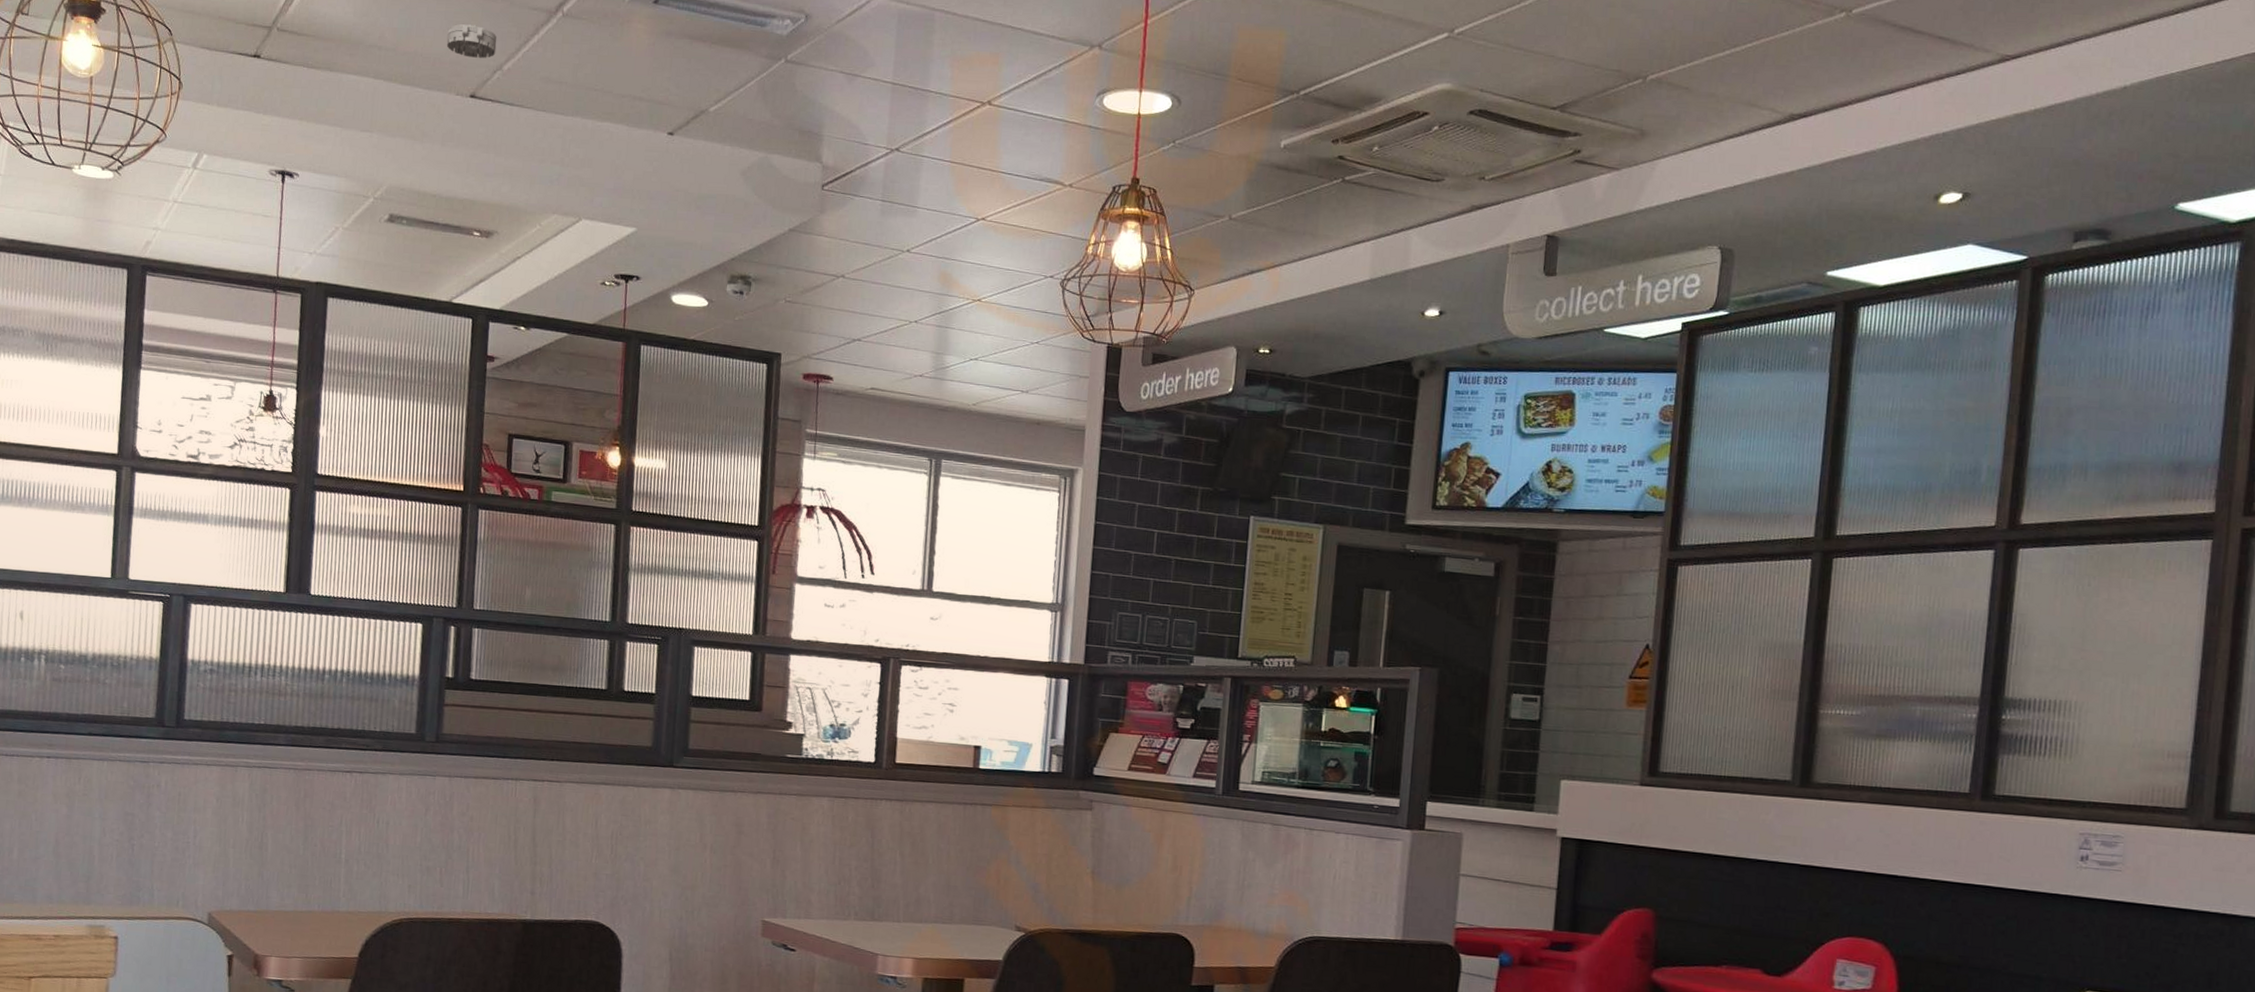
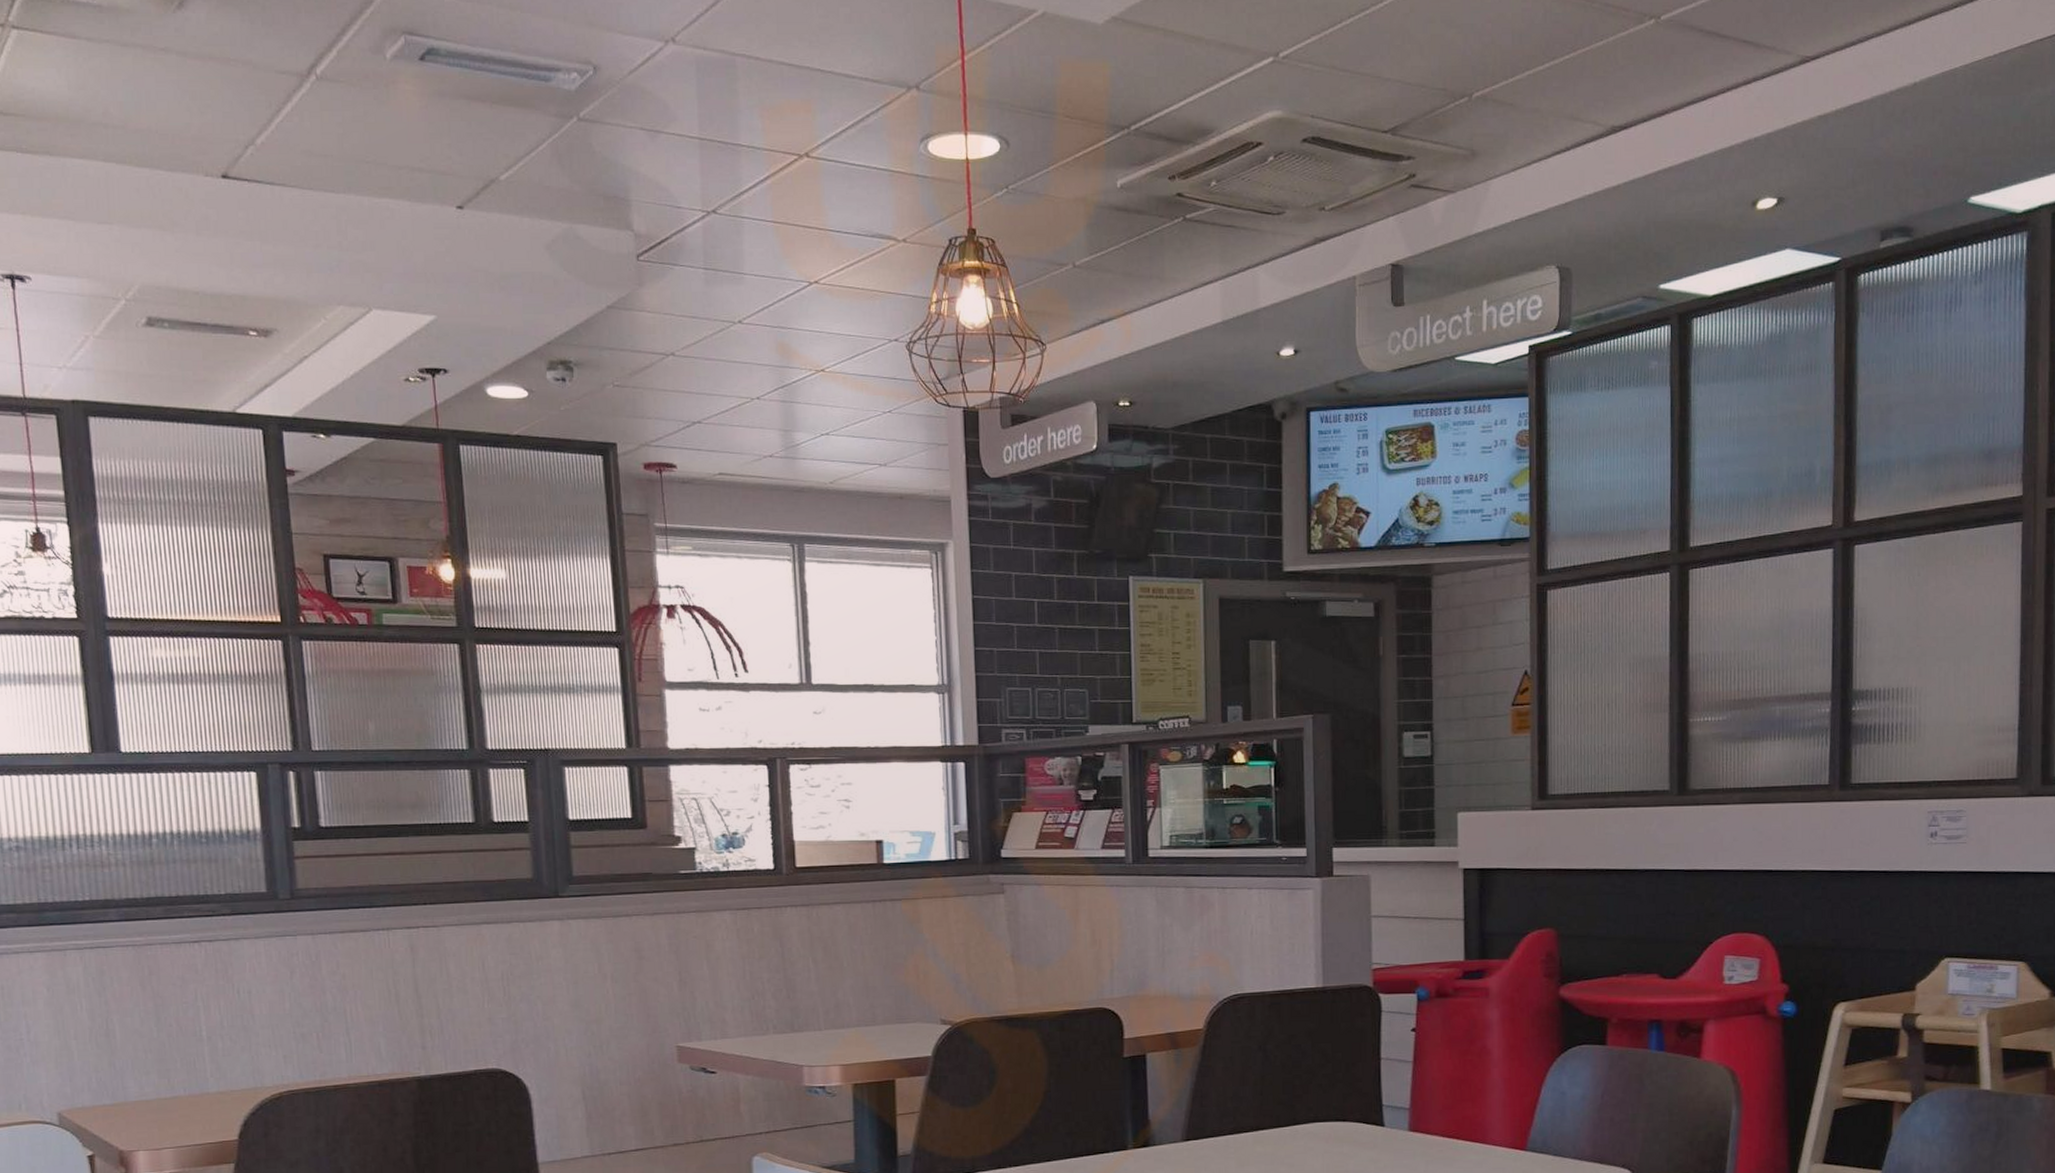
smoke detector: present [446,23,497,58] -> none [183,93,245,132]

